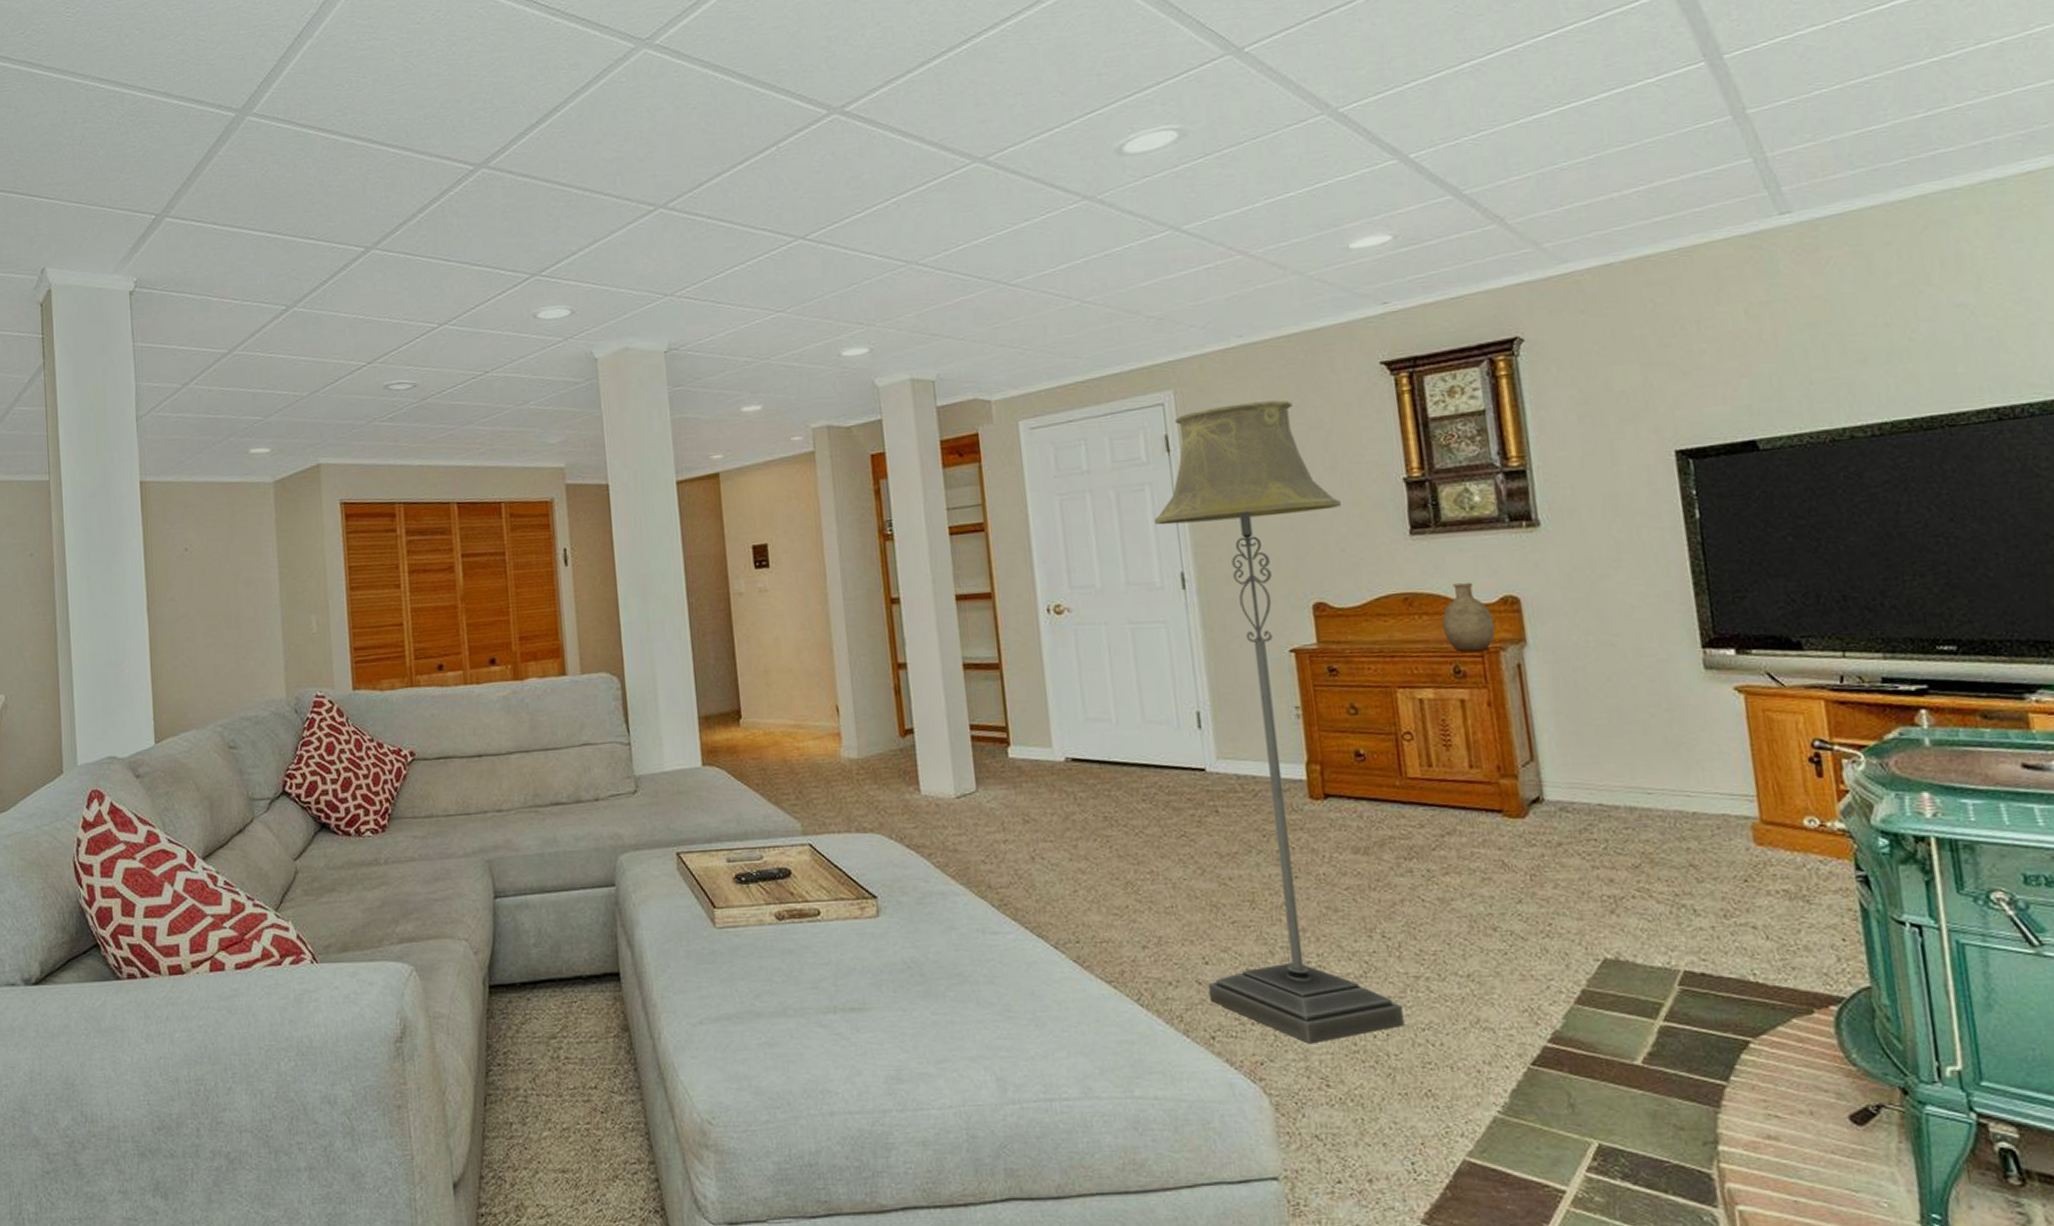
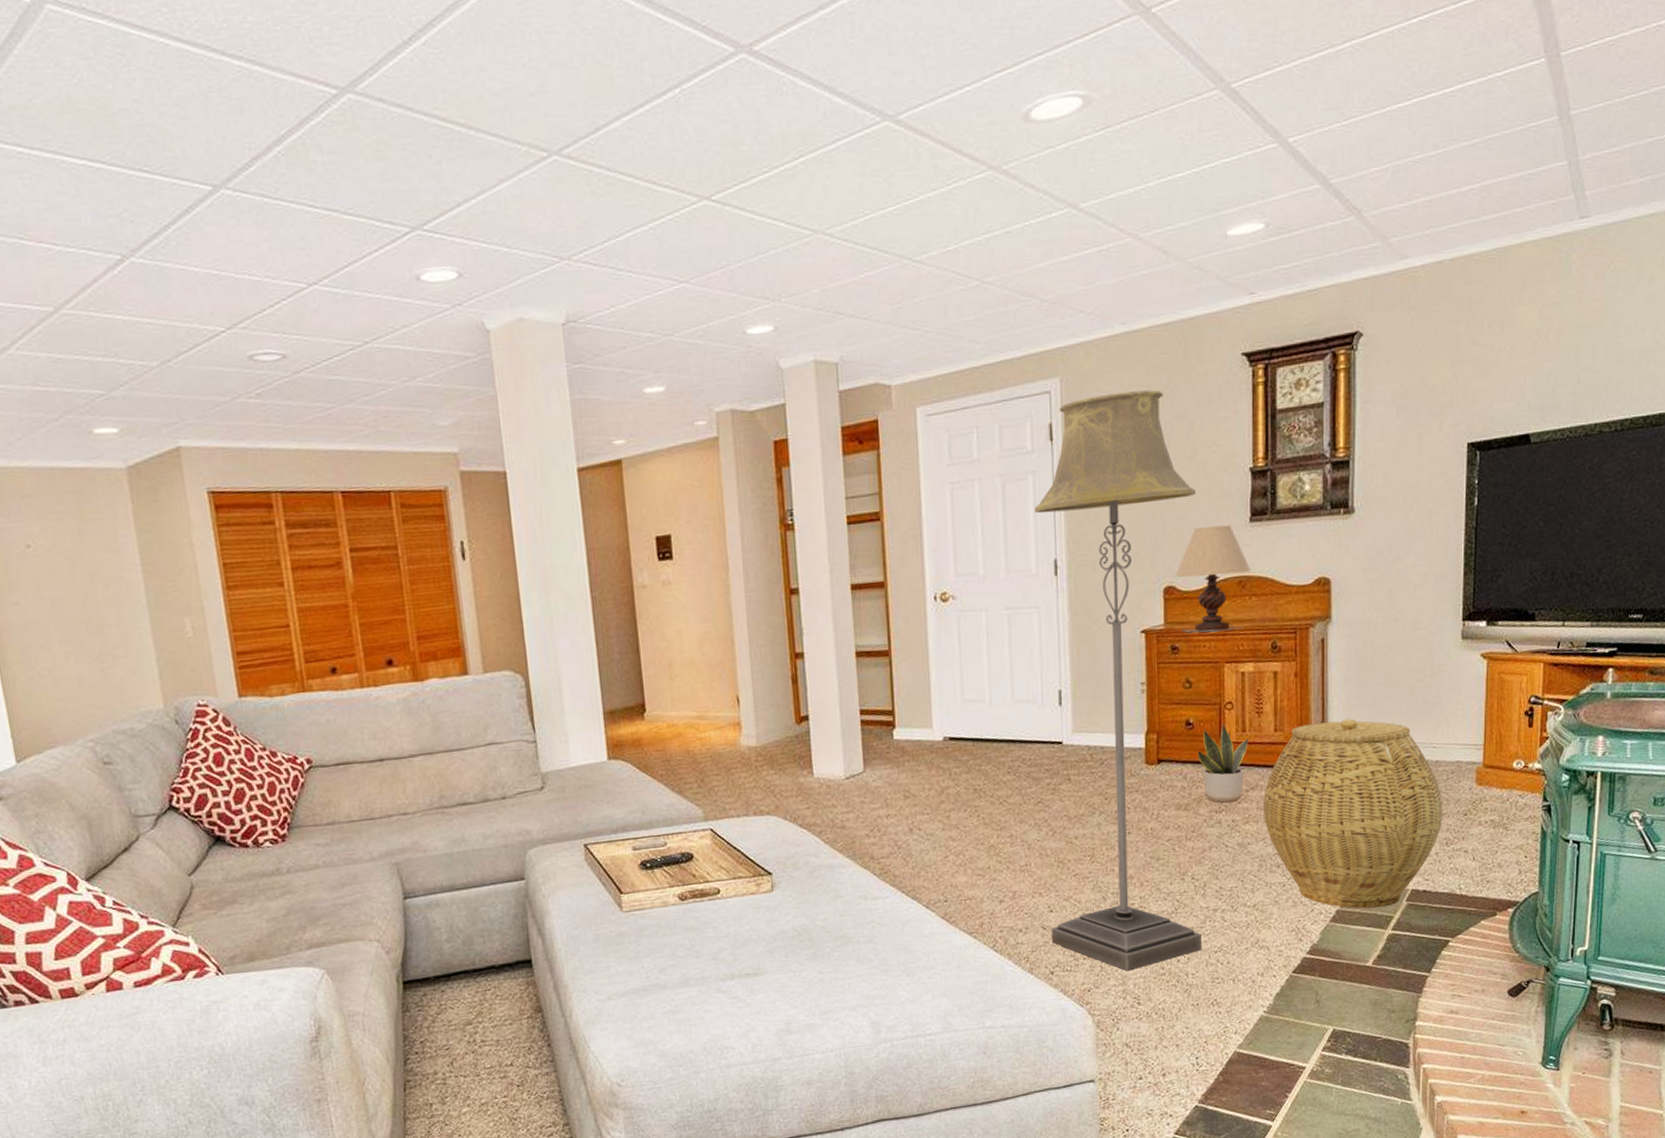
table lamp: none [1323,538,1419,654] -> present [1174,525,1252,633]
potted plant: none [1373,755,1438,850] -> present [1197,723,1249,804]
decorative vase: present [1442,582,1496,652] -> none [1267,565,1308,629]
woven basket: none [1464,756,1715,991] -> present [1263,718,1443,909]

